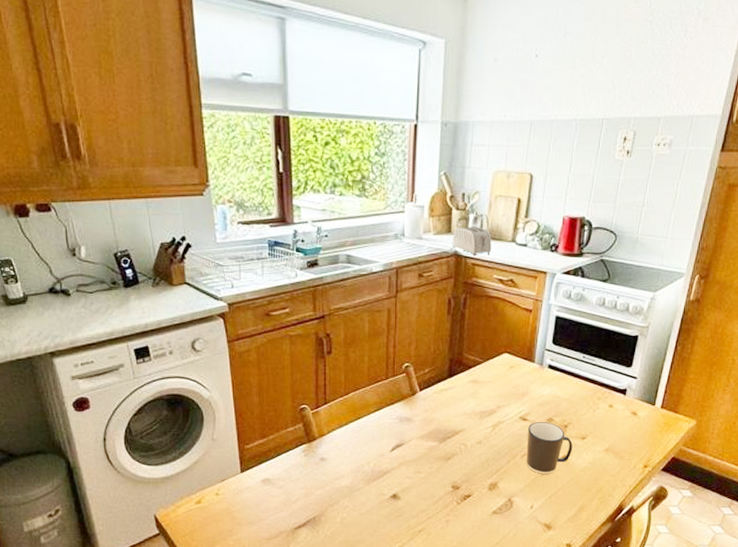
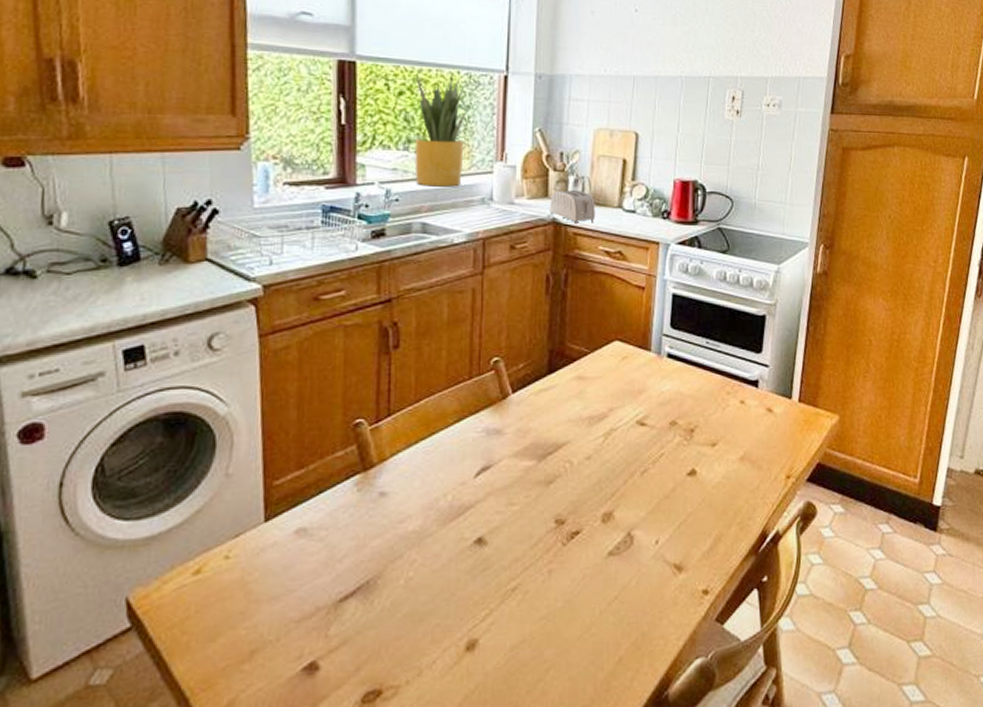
planter: none [338,124,384,225] -> present [414,74,469,187]
mug: present [526,421,573,474] -> none [646,425,702,496]

